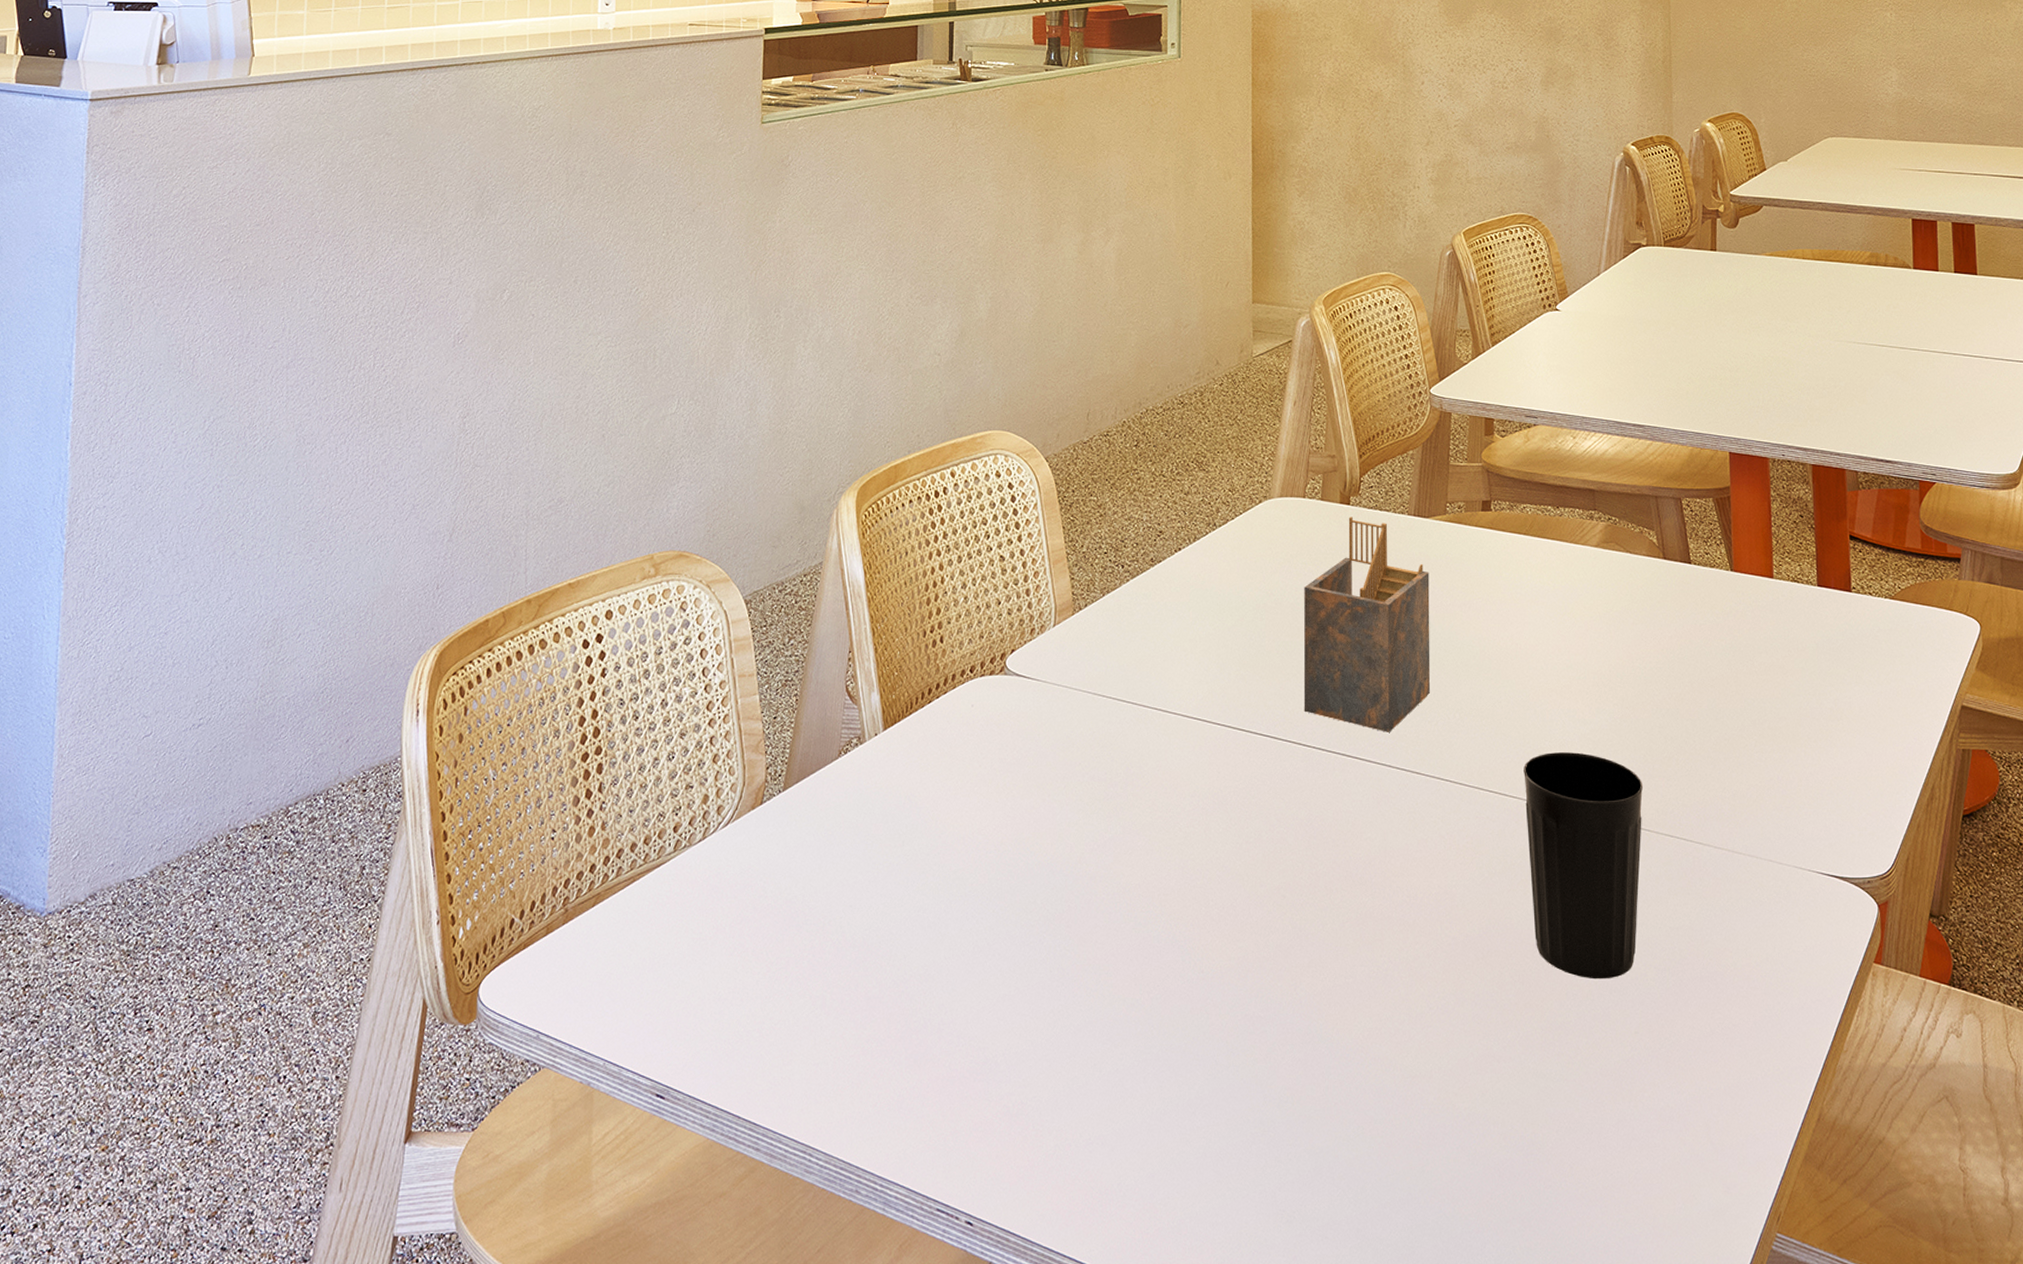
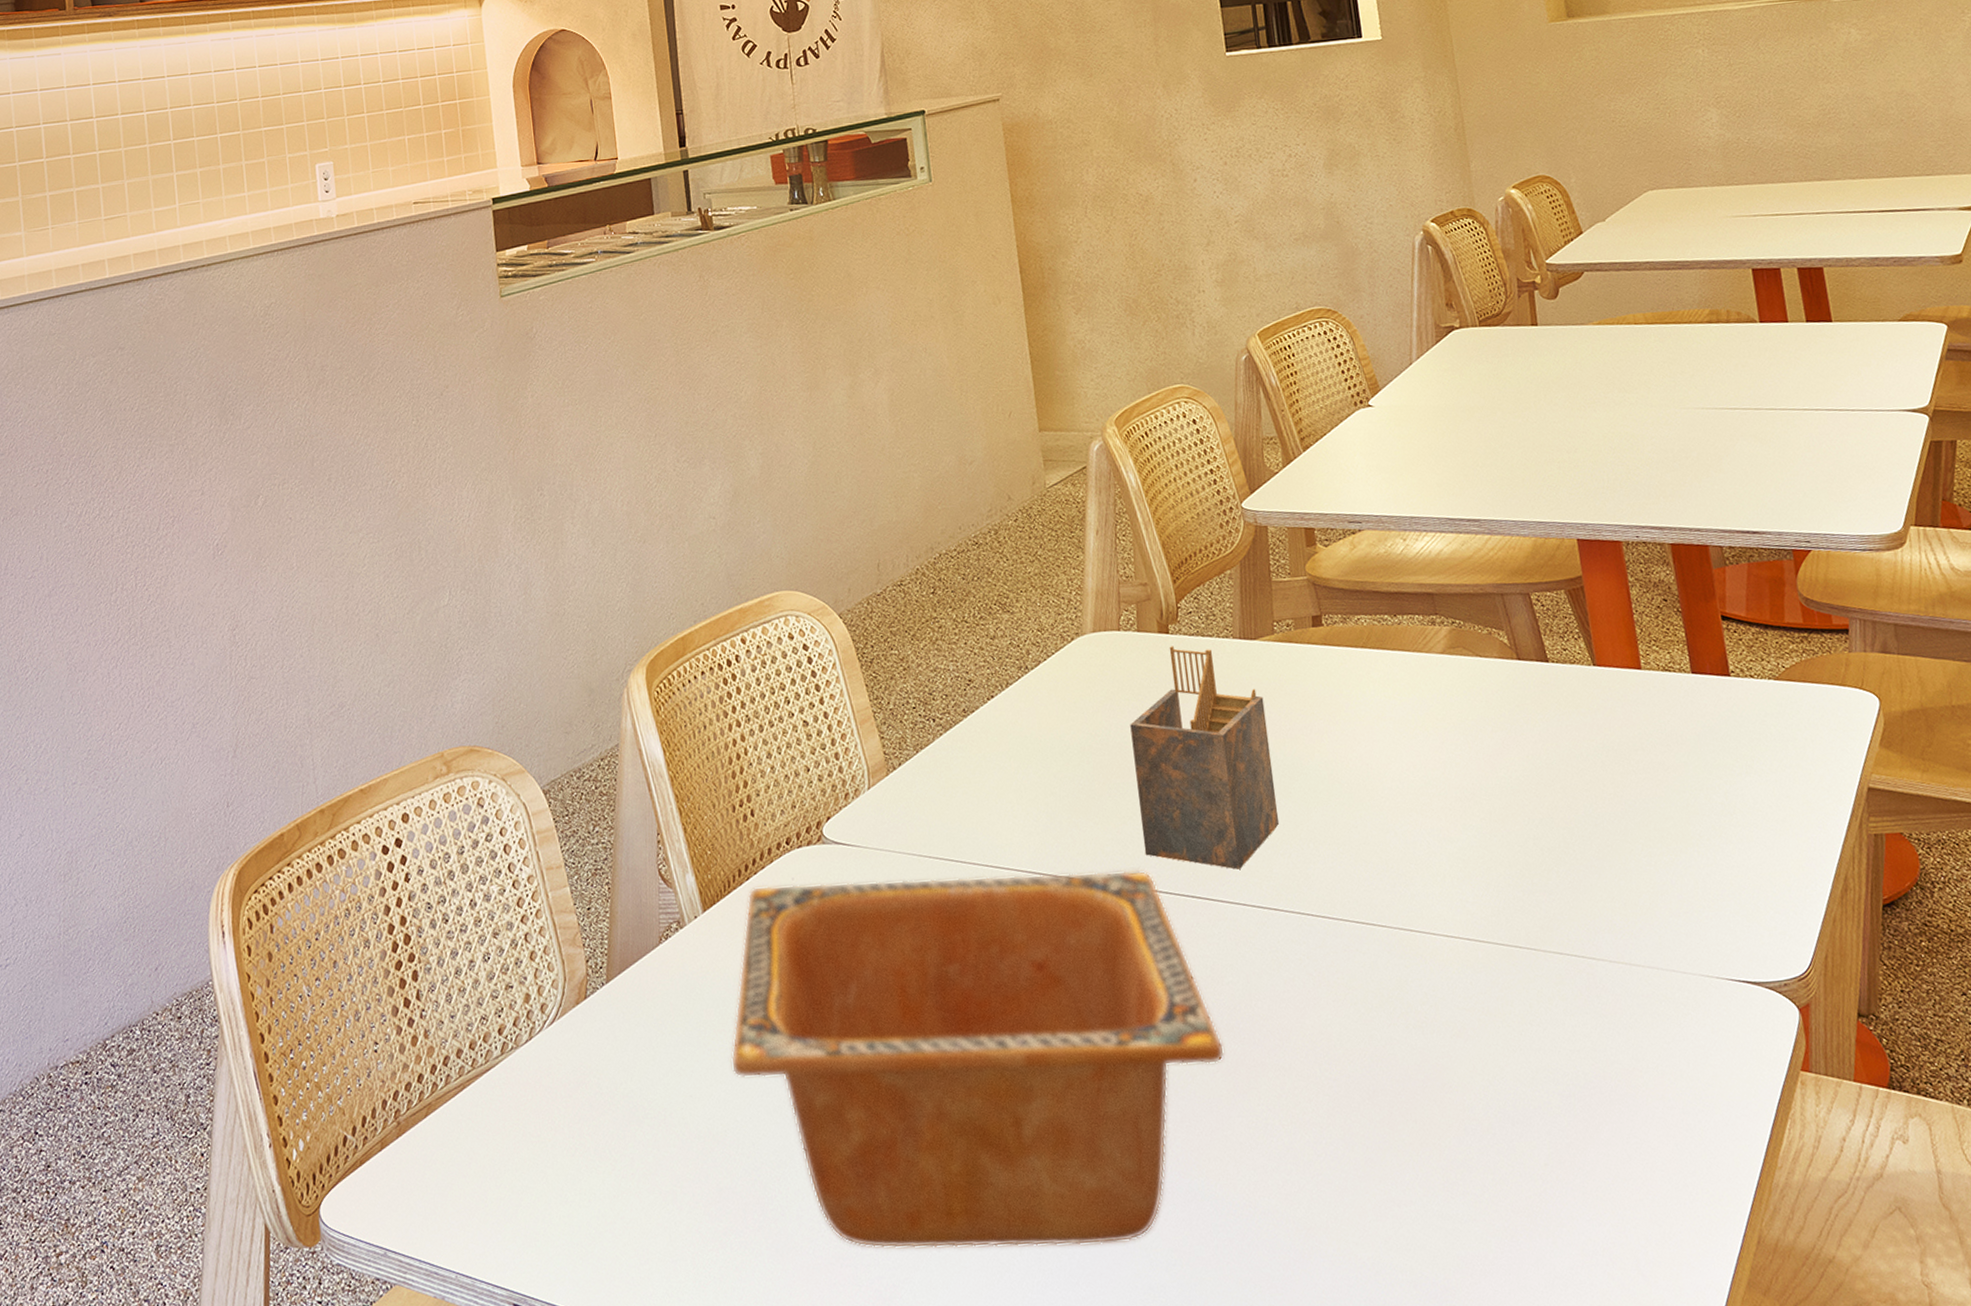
serving bowl: none [892,710,1356,1077] -> present [730,870,1225,1249]
cup: present [1524,752,1644,980] -> none [1390,873,1535,1112]

